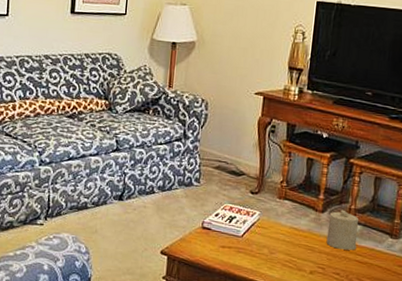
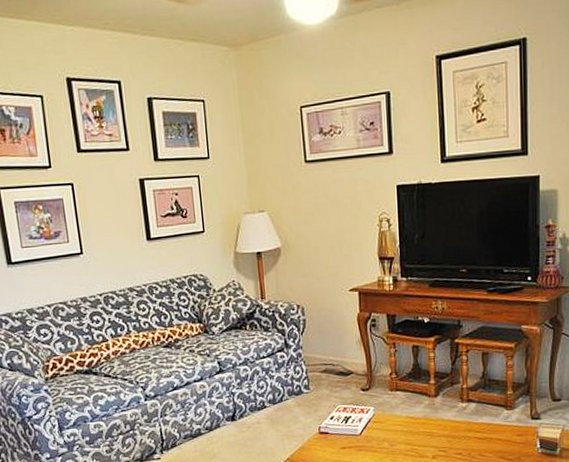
candle: present [326,209,359,250] -> none [442,390,474,430]

